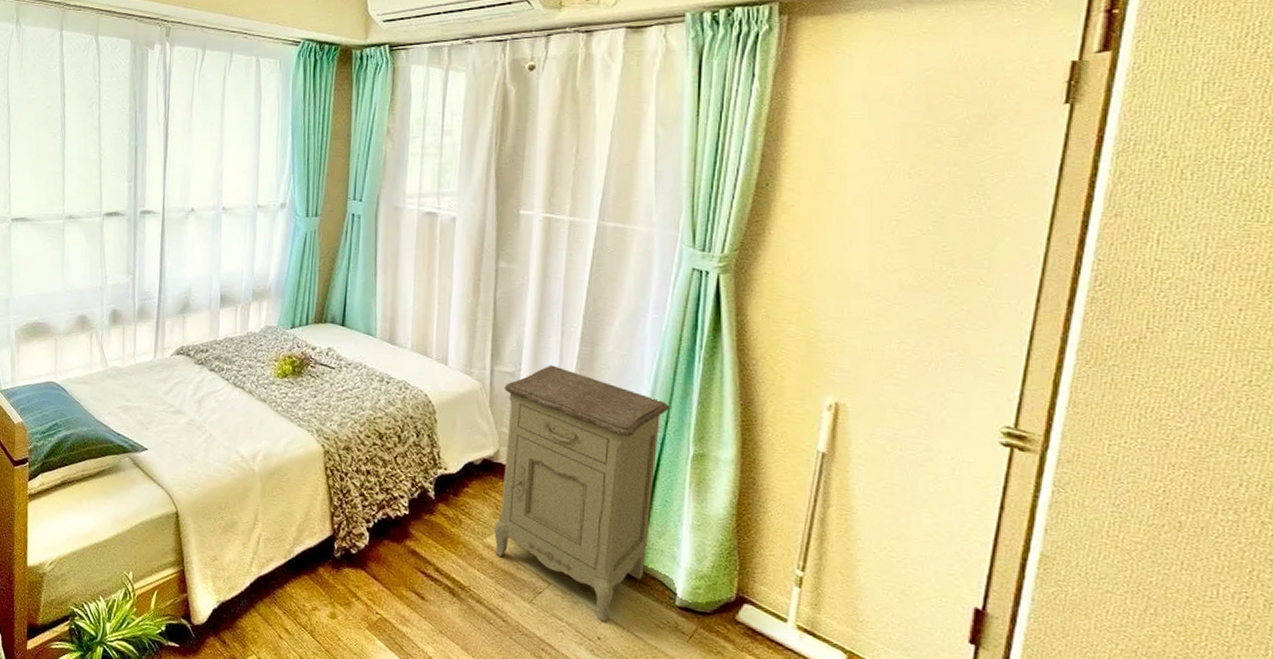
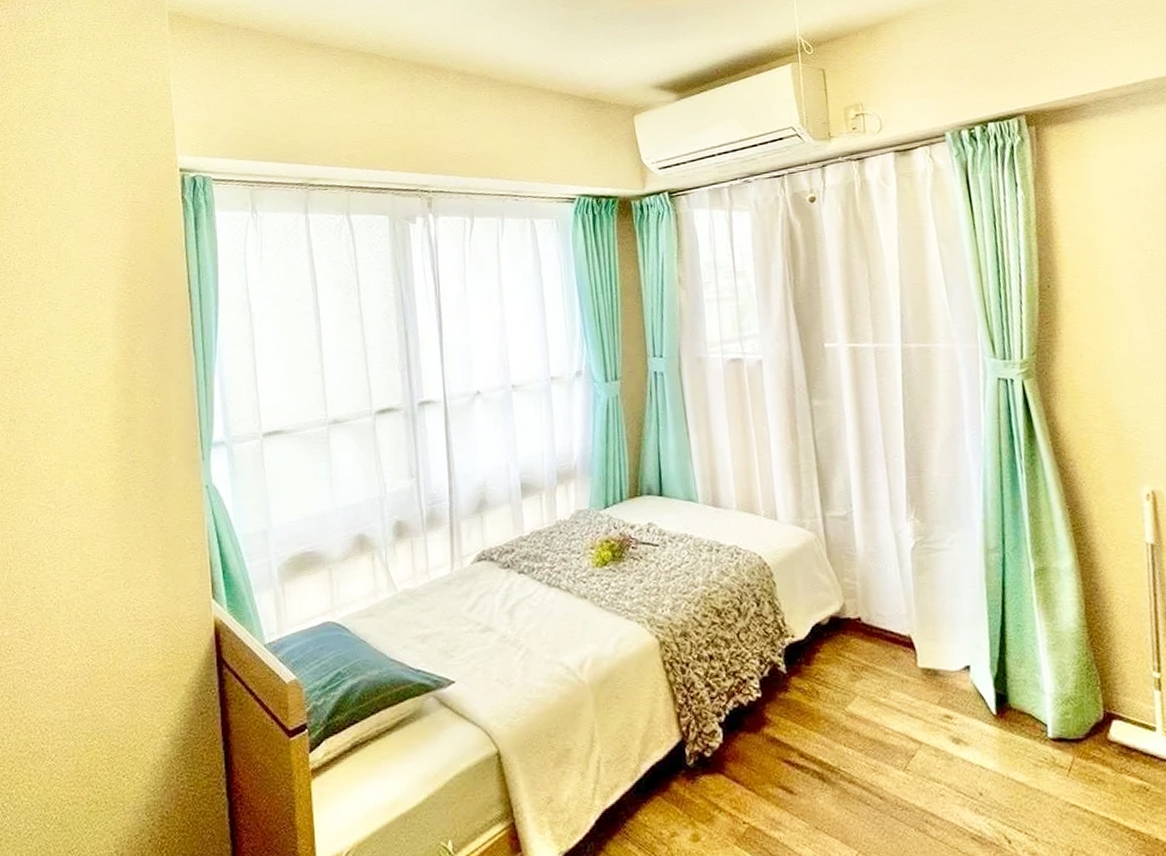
nightstand: present [494,365,670,623] -> none [838,500,1012,774]

